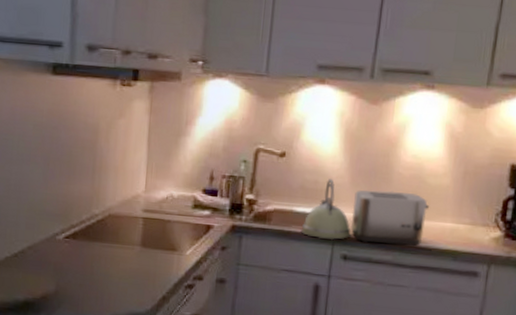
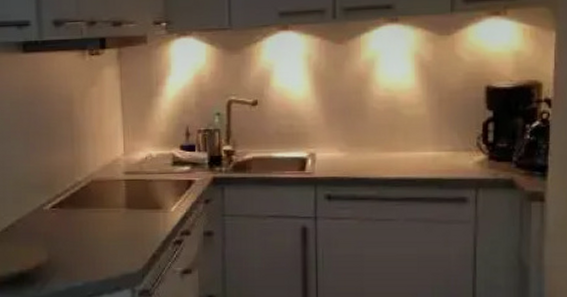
kettle: present [300,179,351,241] -> none [282,122,332,182]
toaster: present [350,190,429,247] -> none [330,126,408,181]

